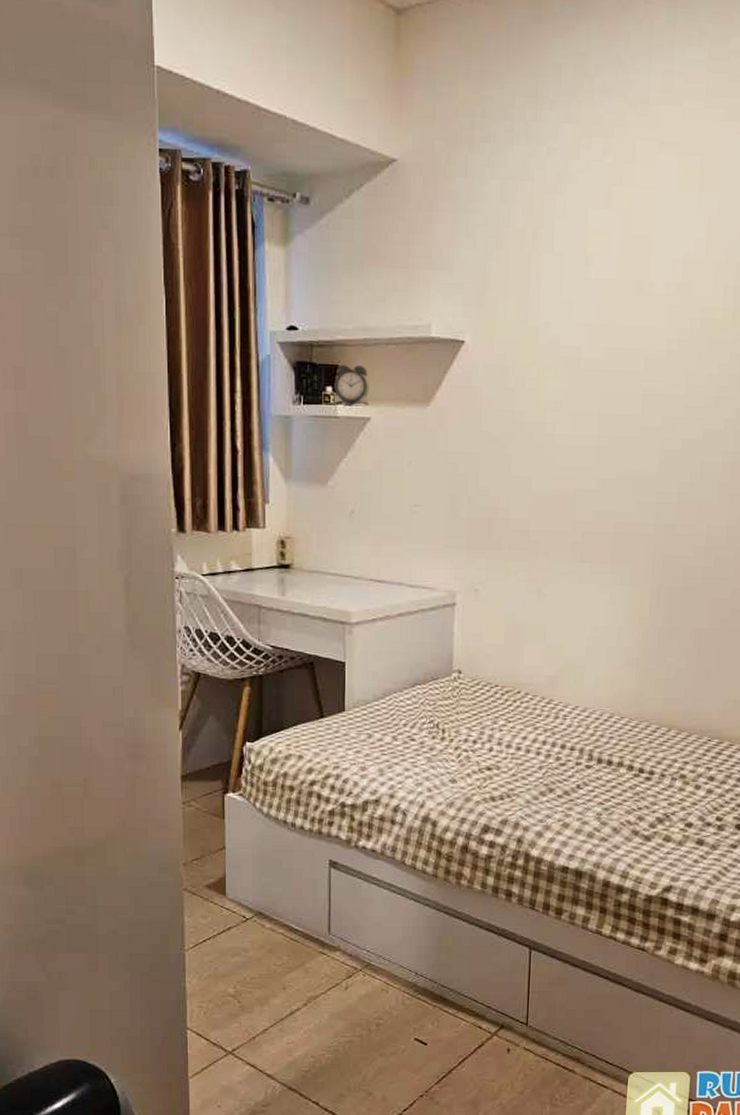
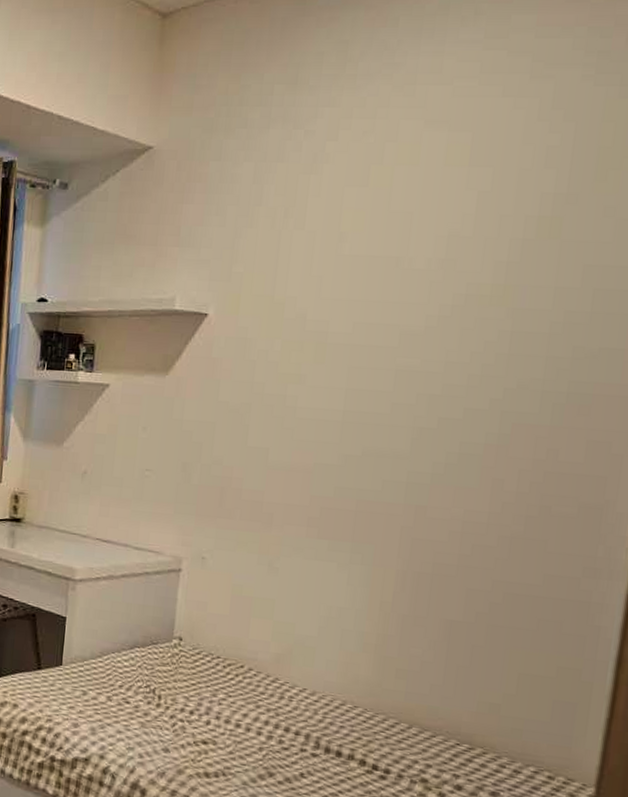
alarm clock: present [333,365,369,405] -> none [75,334,110,373]

